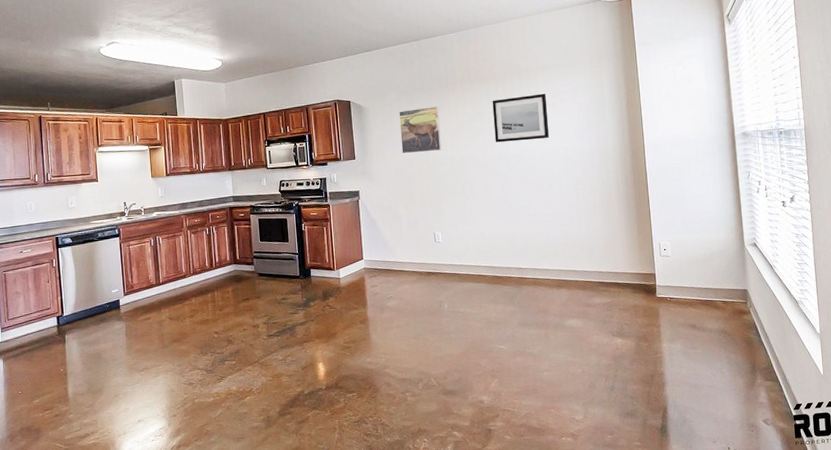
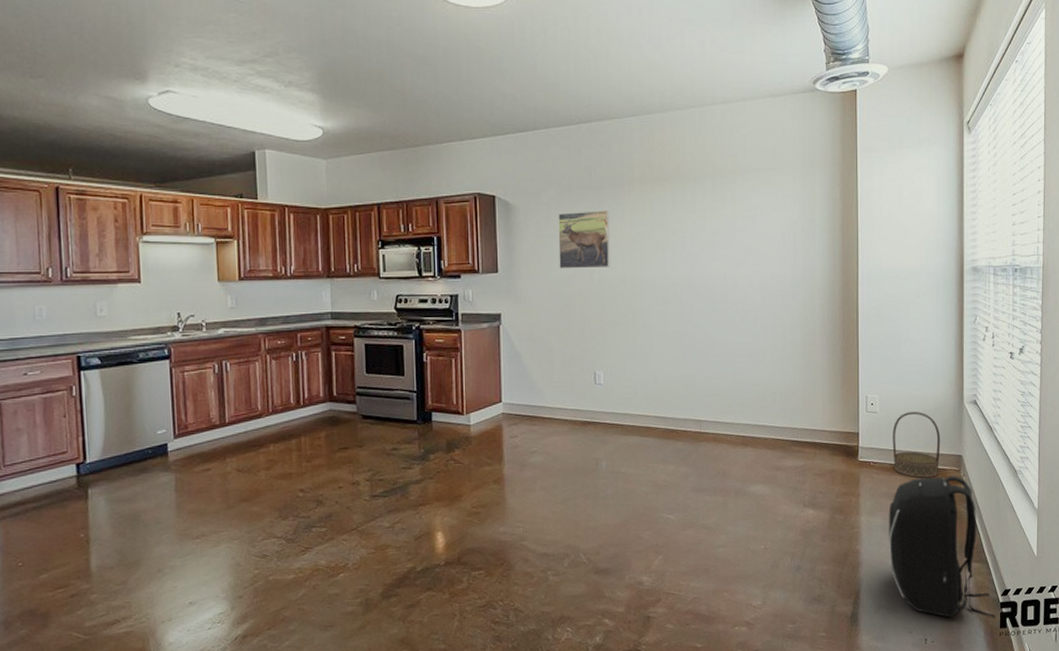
wall art: present [492,93,550,143] -> none [677,203,746,262]
basket: none [684,254,728,310] -> present [892,412,941,478]
backpack: none [686,306,791,429] -> present [888,475,996,618]

